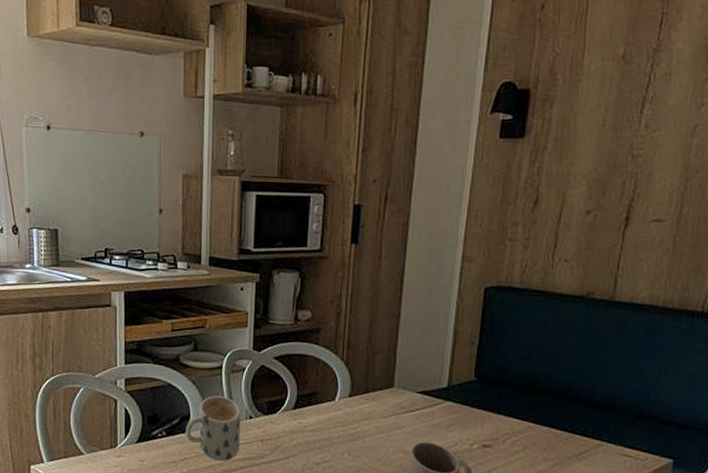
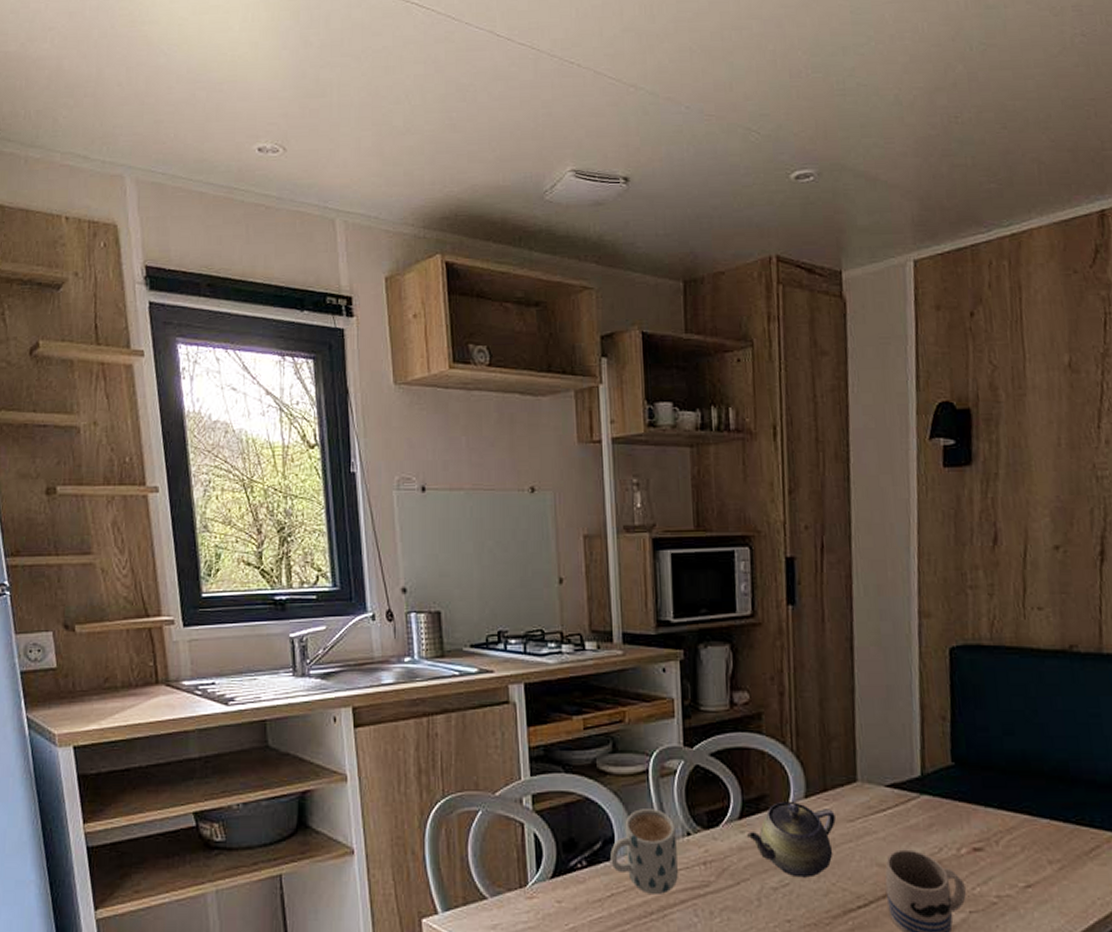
teapot: none [298,398,373,458] -> present [746,801,836,878]

